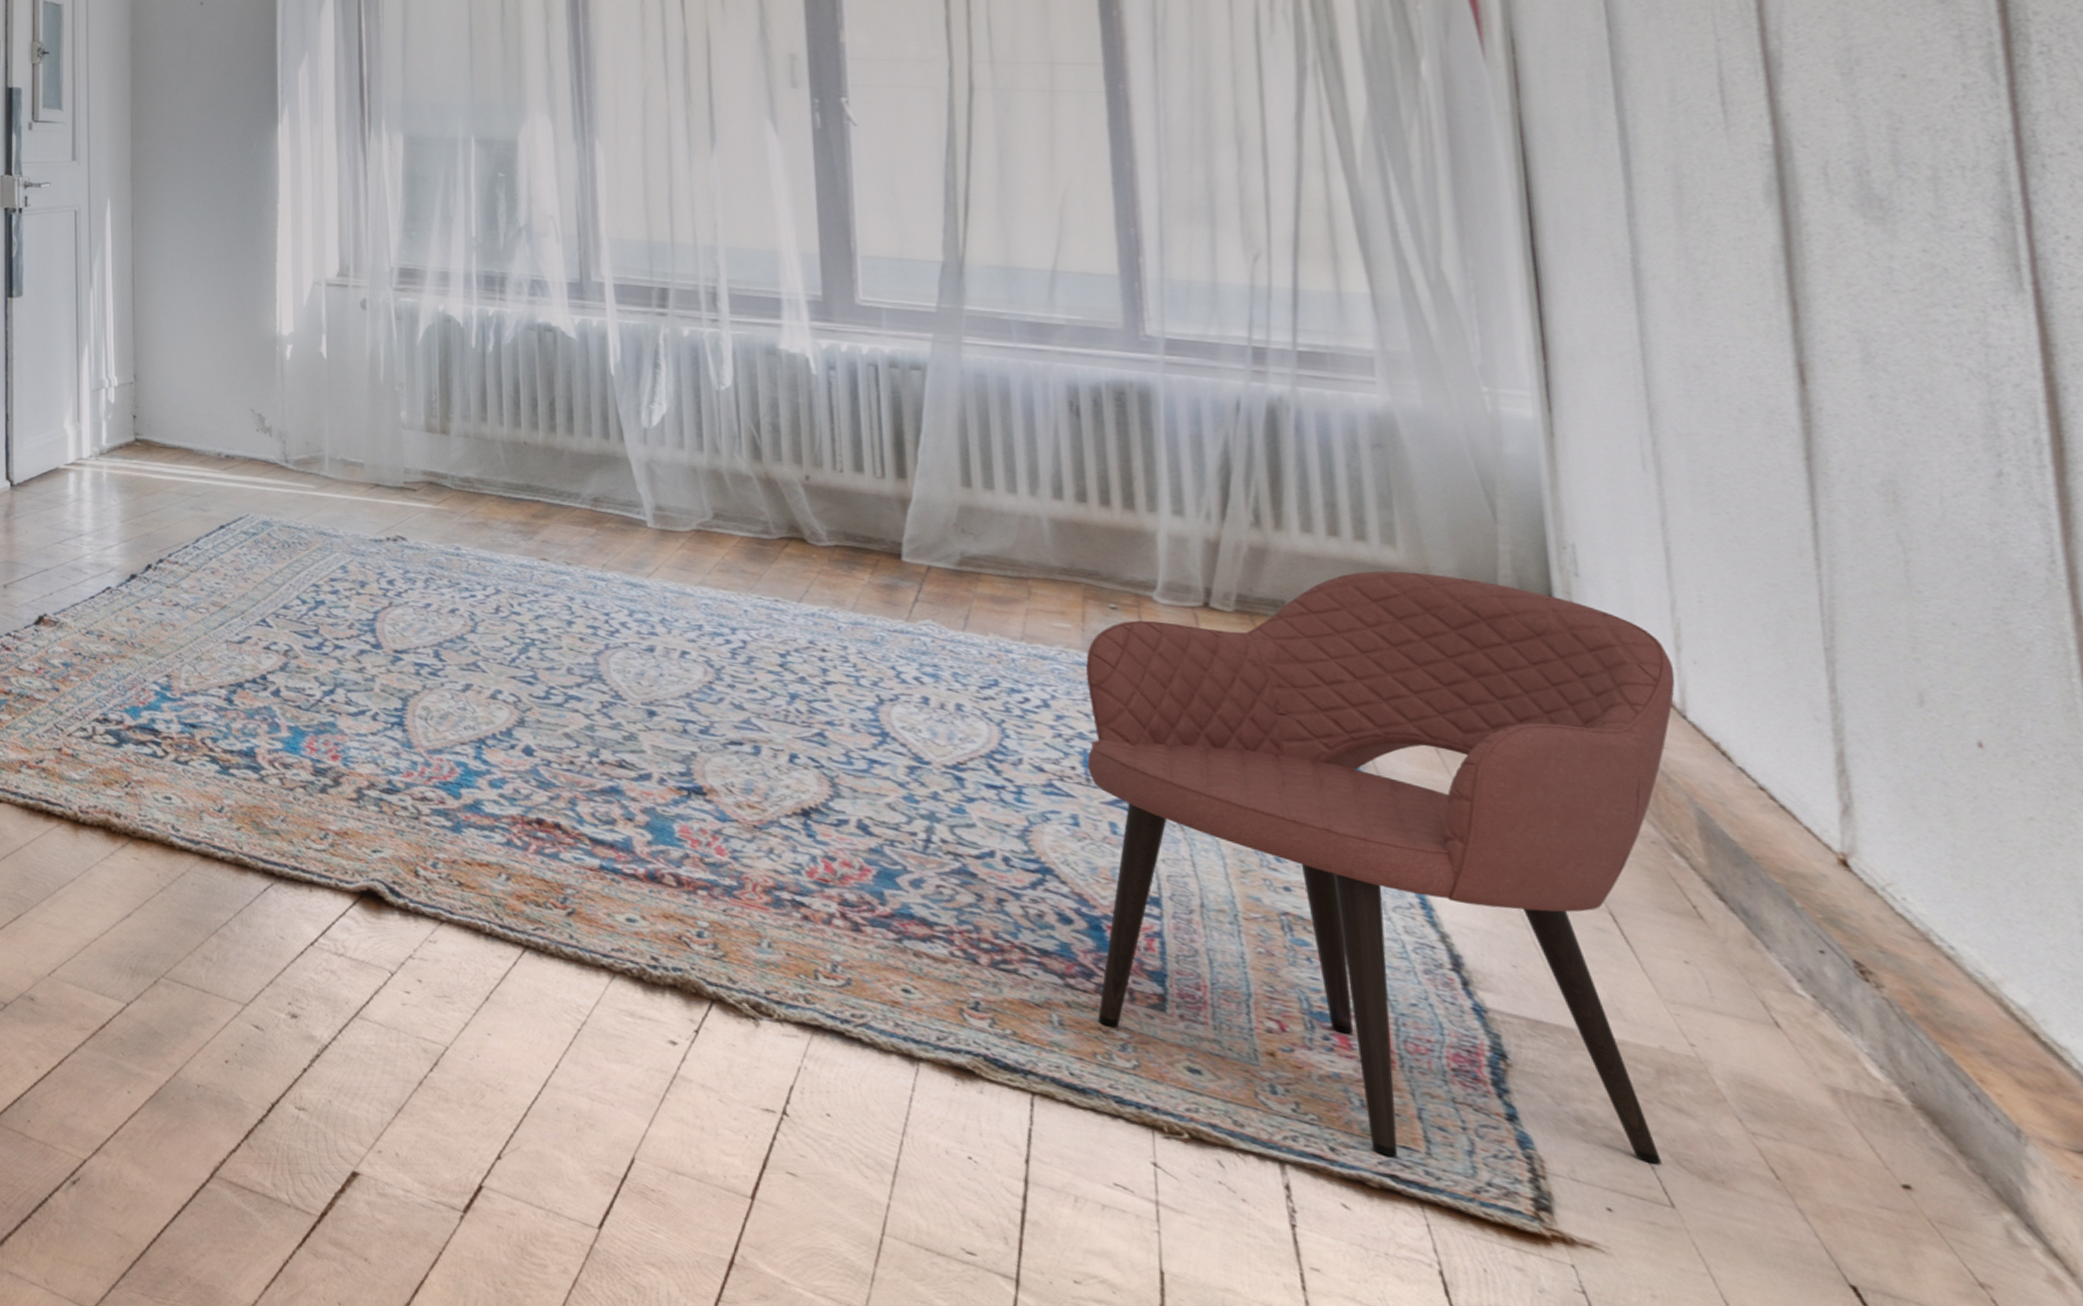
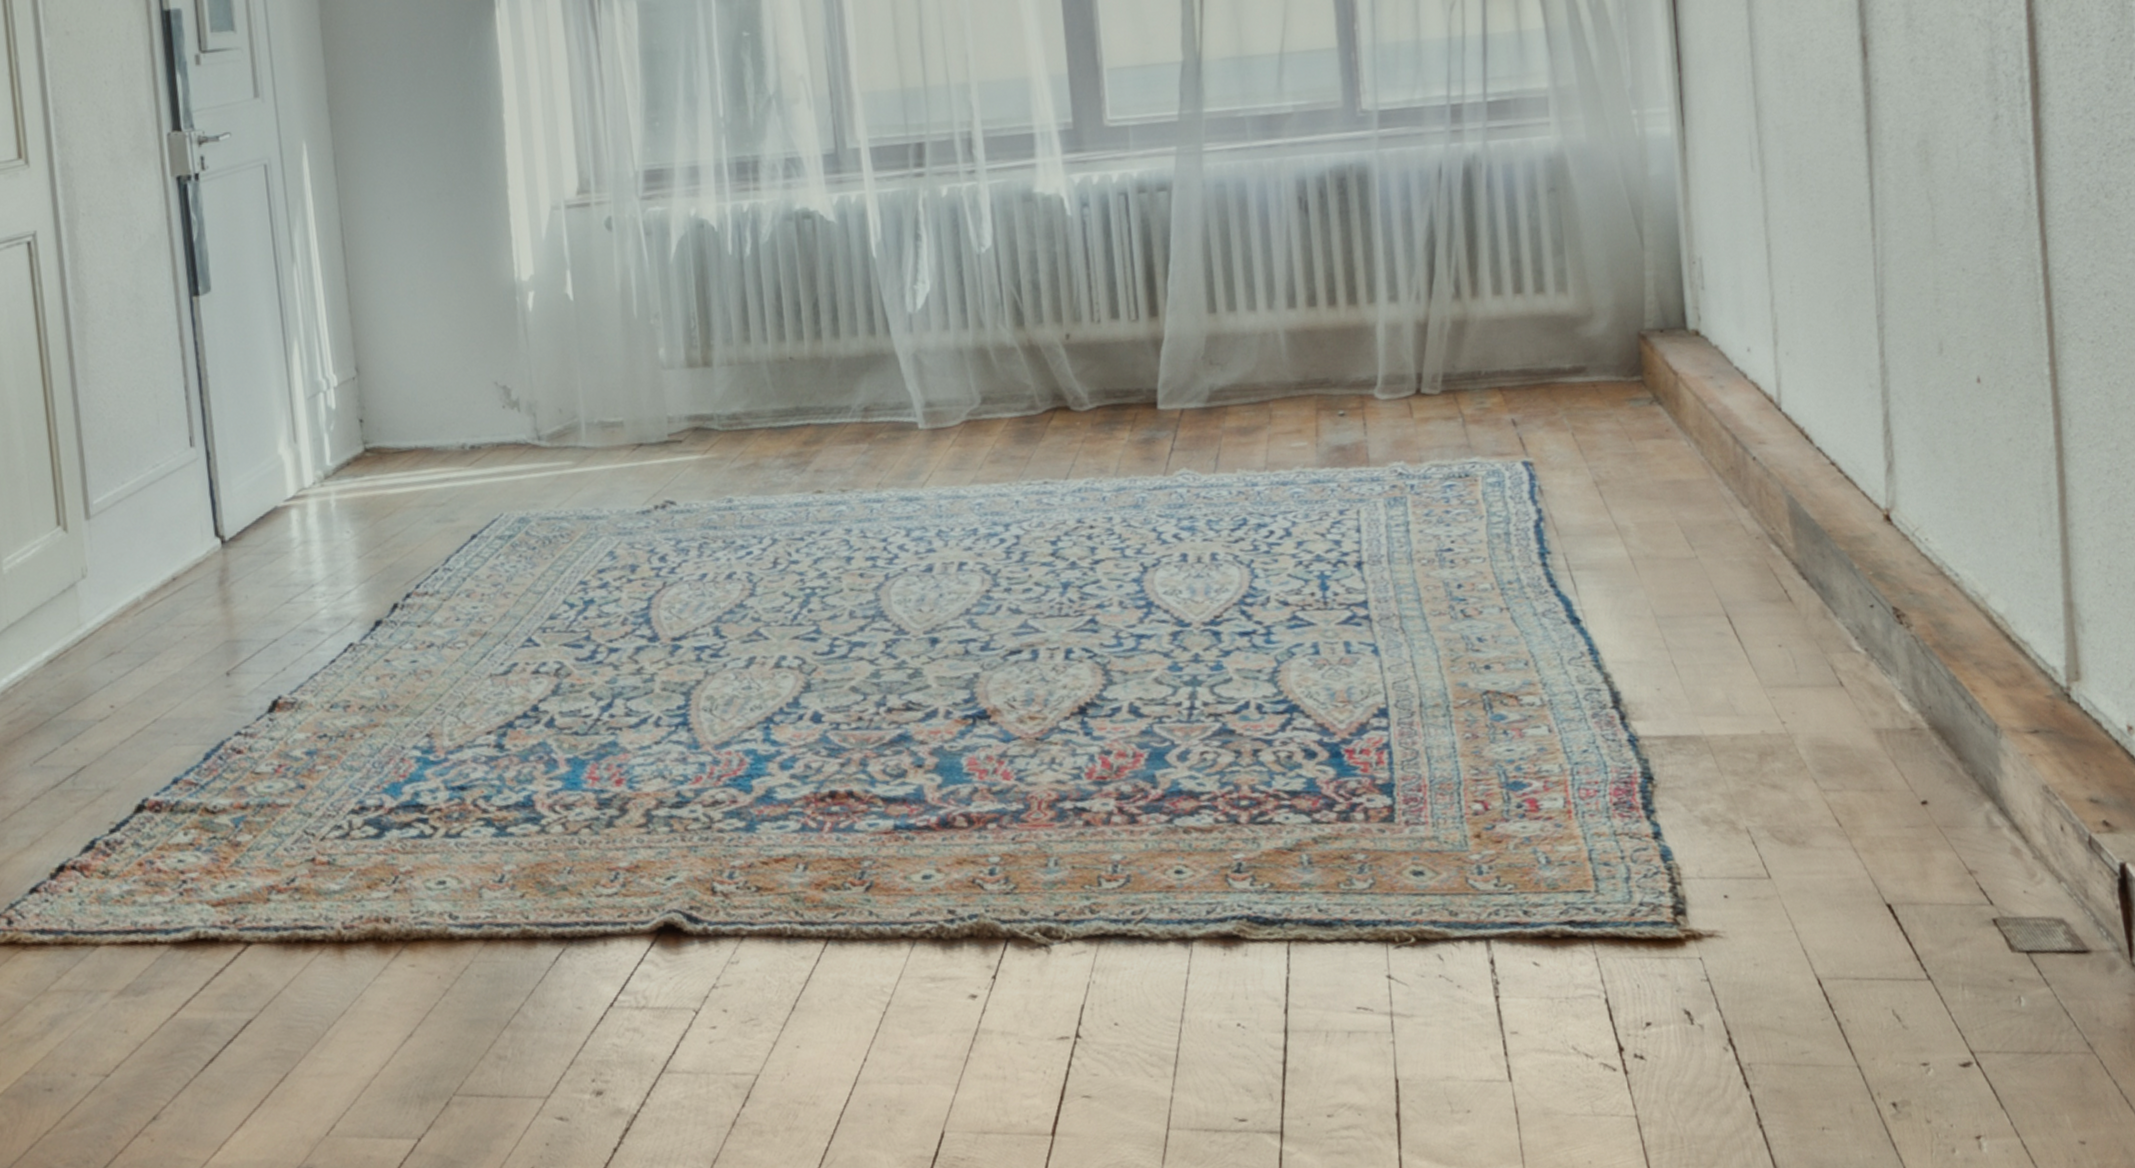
armchair: present [1086,570,1675,1164] -> none [1320,311,1774,905]

